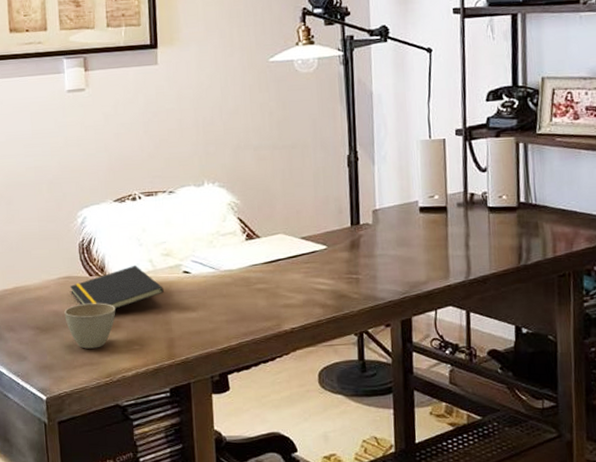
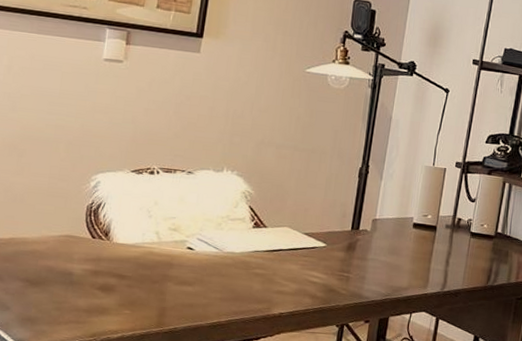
cup: present [64,303,116,349] -> none [58,263,113,308]
notepad: present [70,265,164,309] -> none [69,234,165,273]

